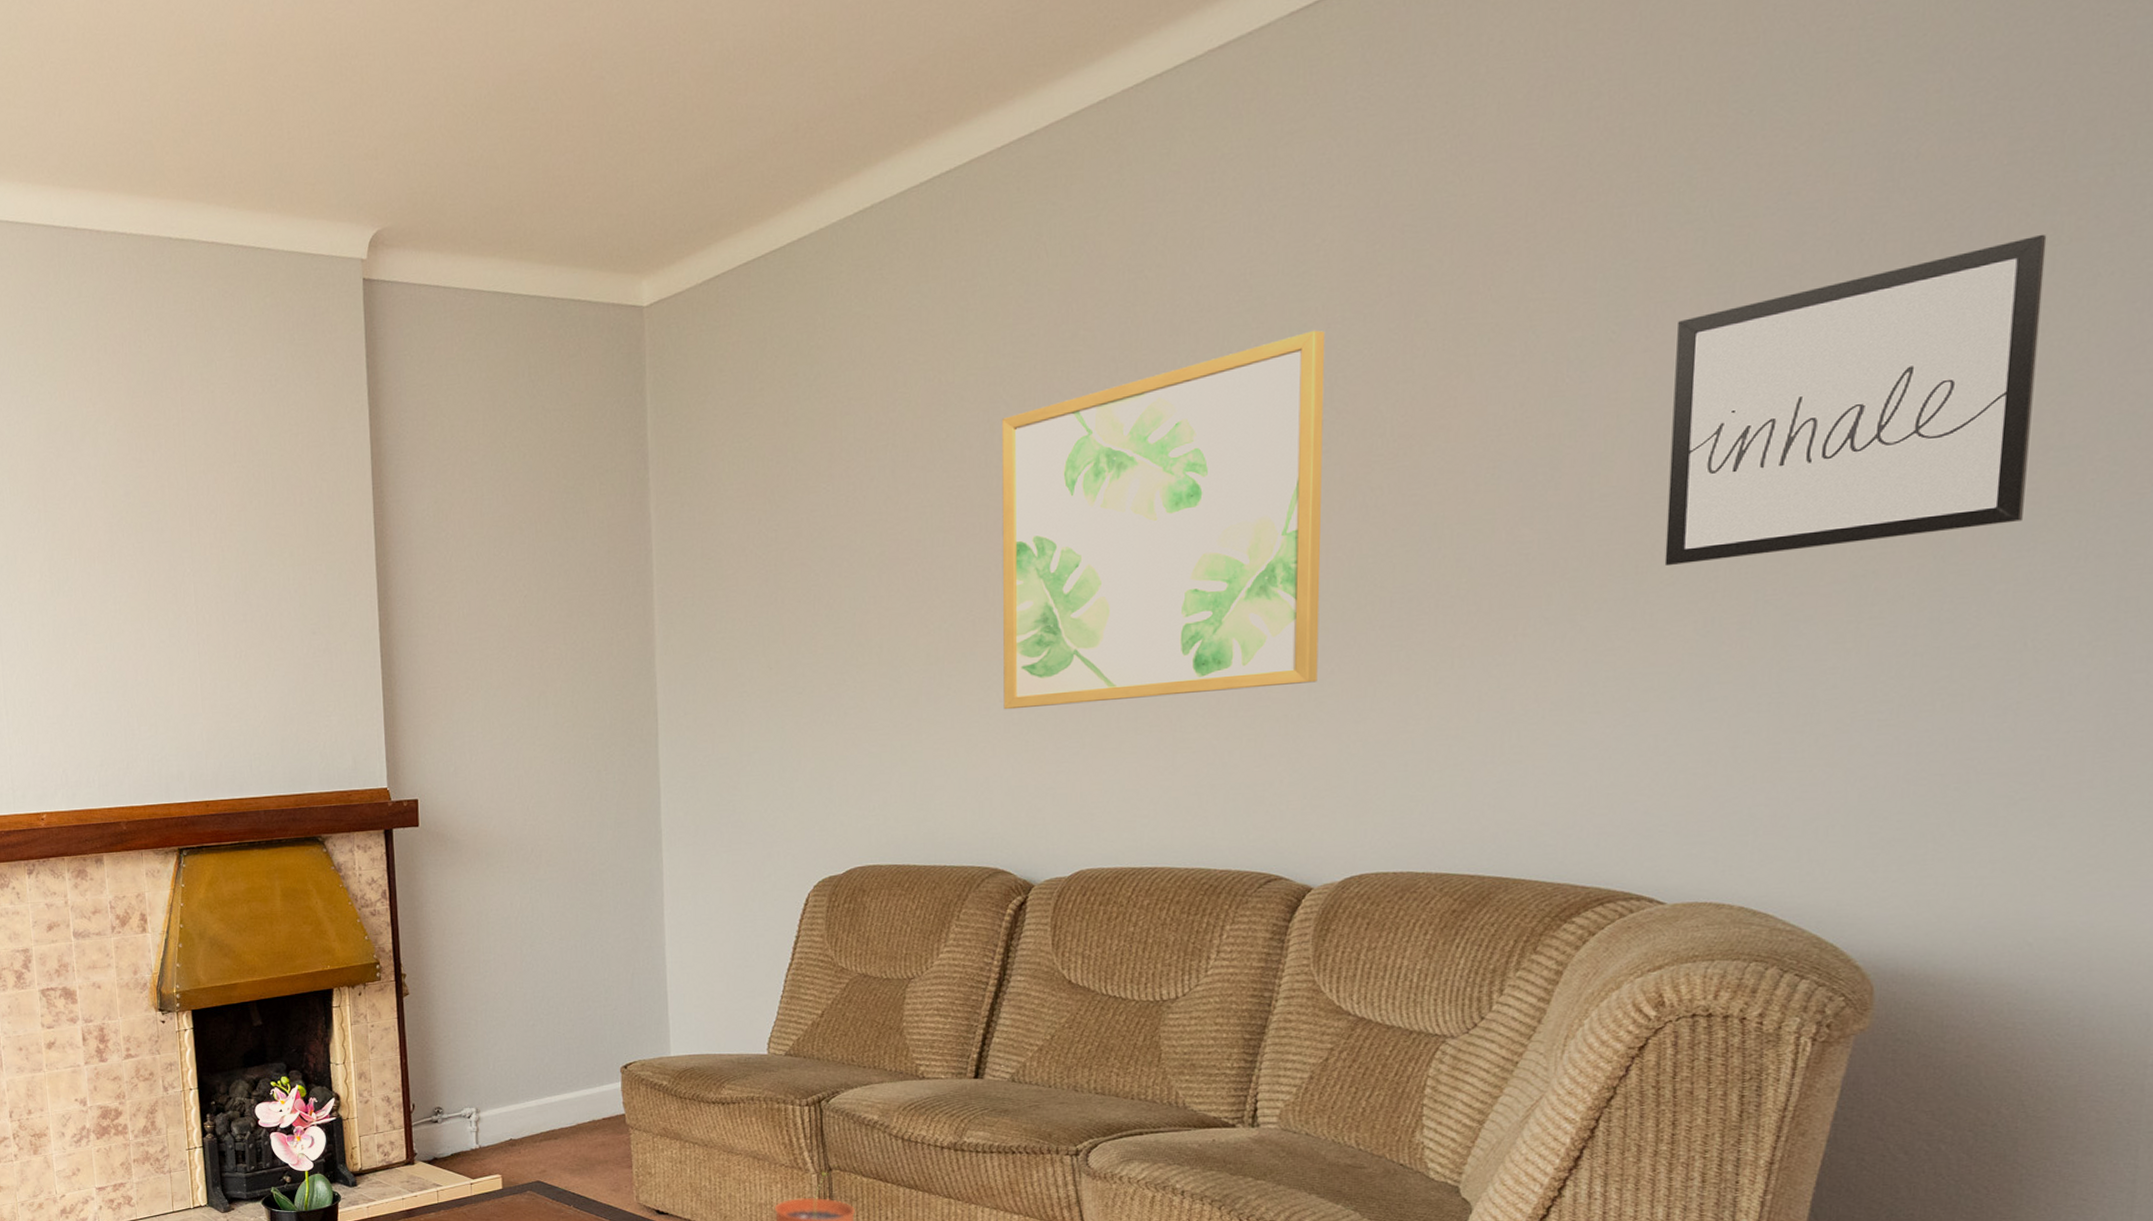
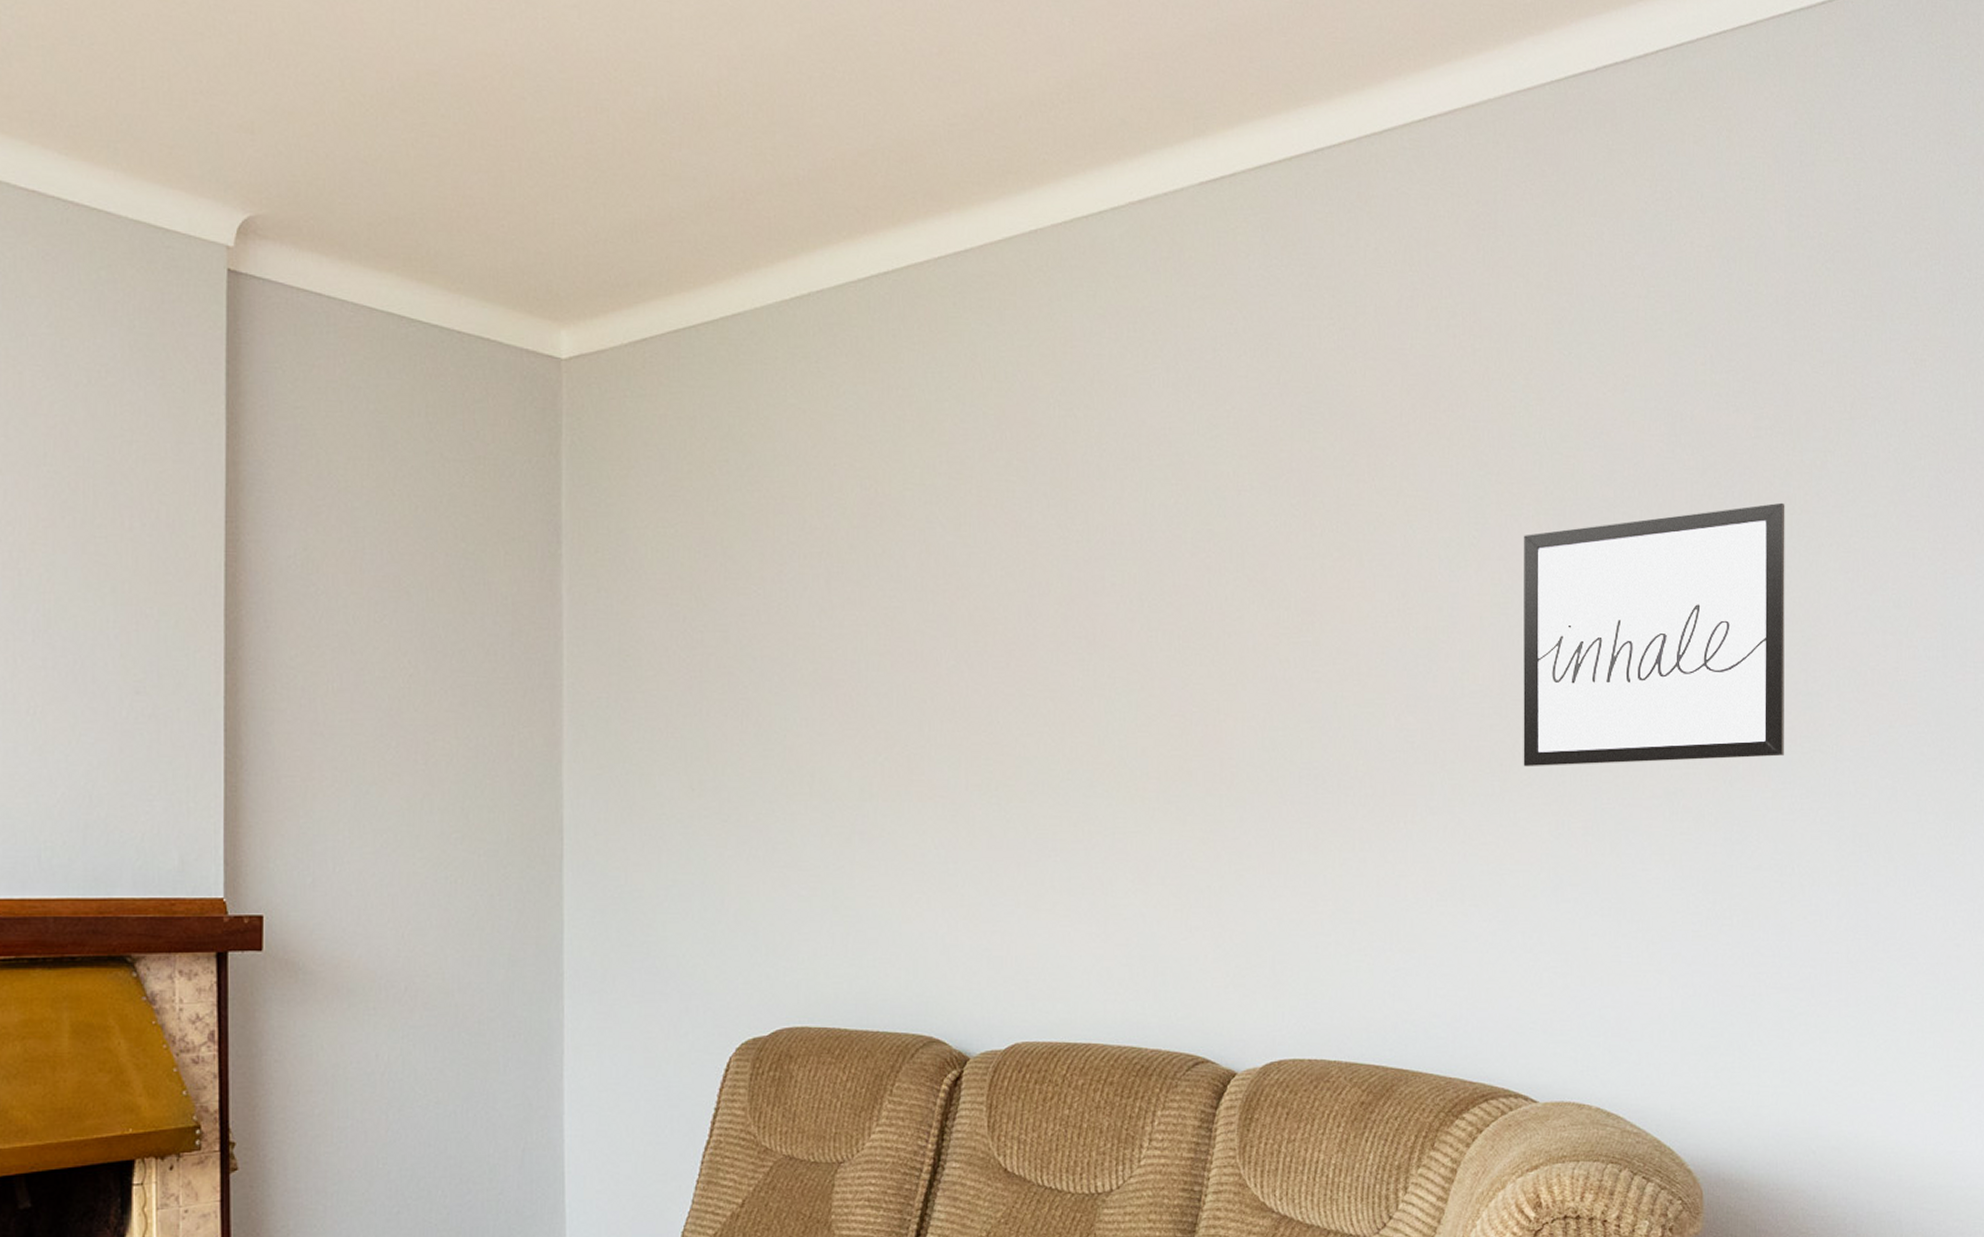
wall art: present [1002,330,1326,710] -> none [938,494,1237,859]

